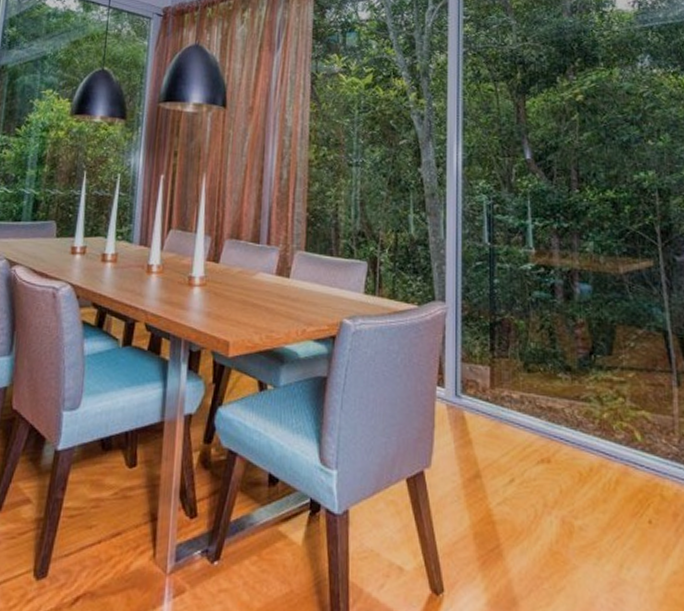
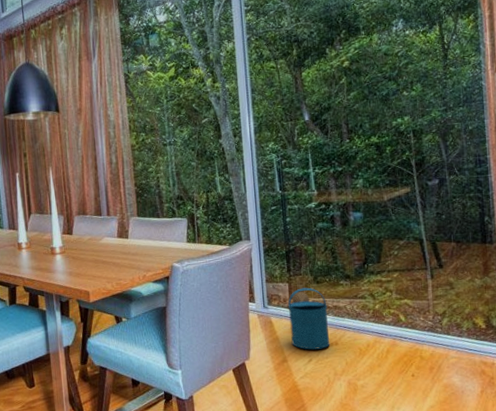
watering can: none [487,375,540,466] -> present [287,287,330,350]

